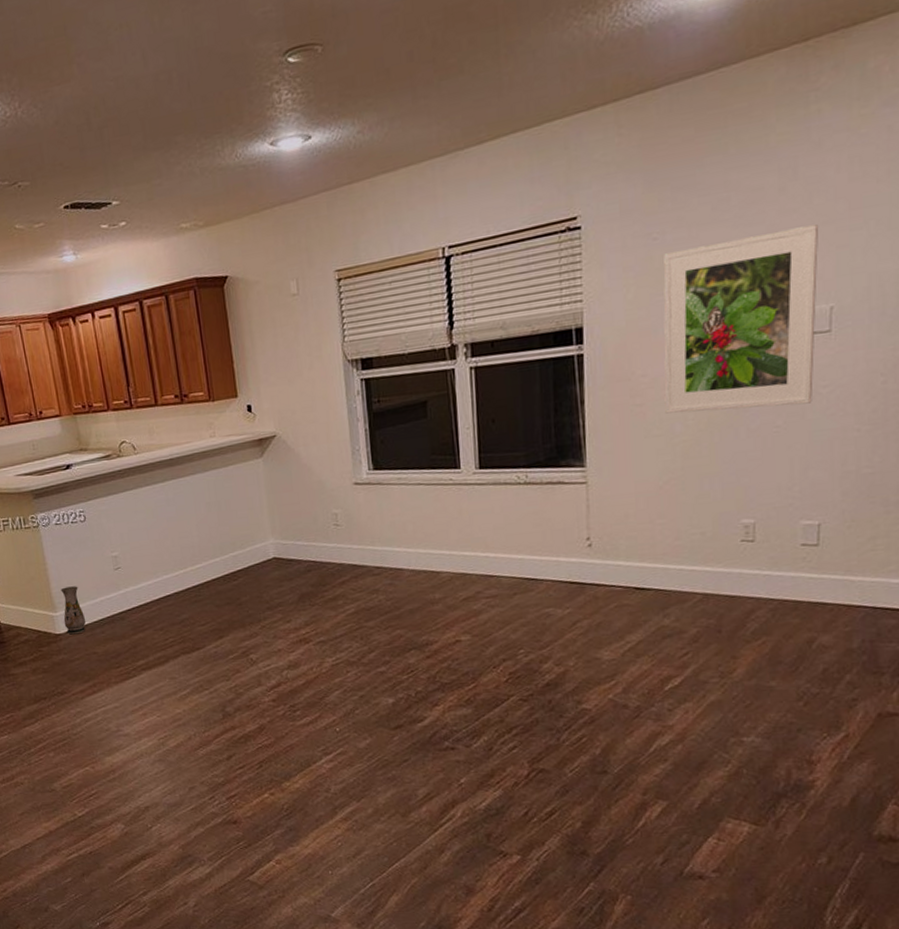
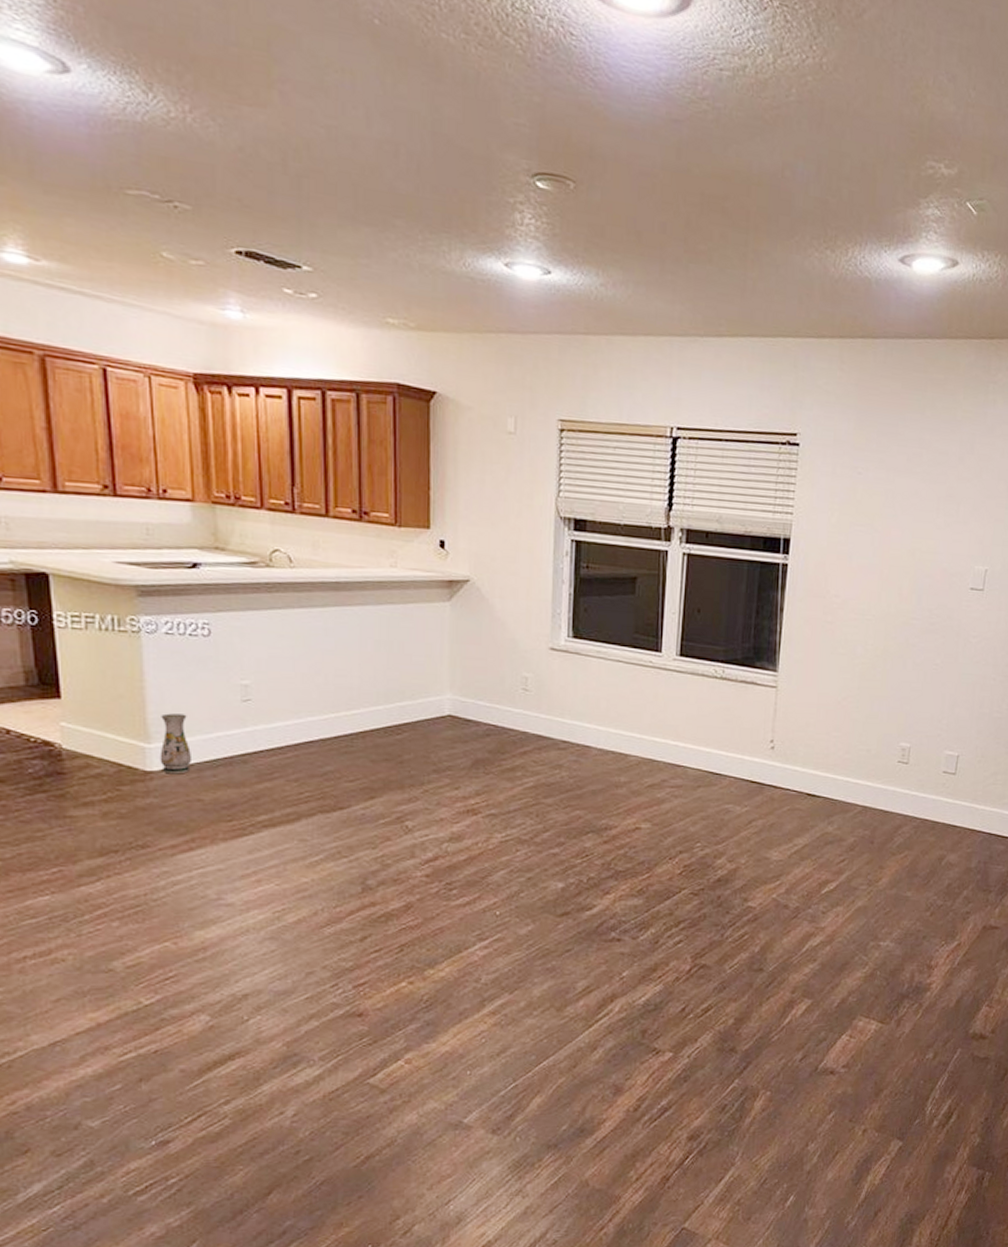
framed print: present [663,224,819,414] -> none [850,489,985,649]

